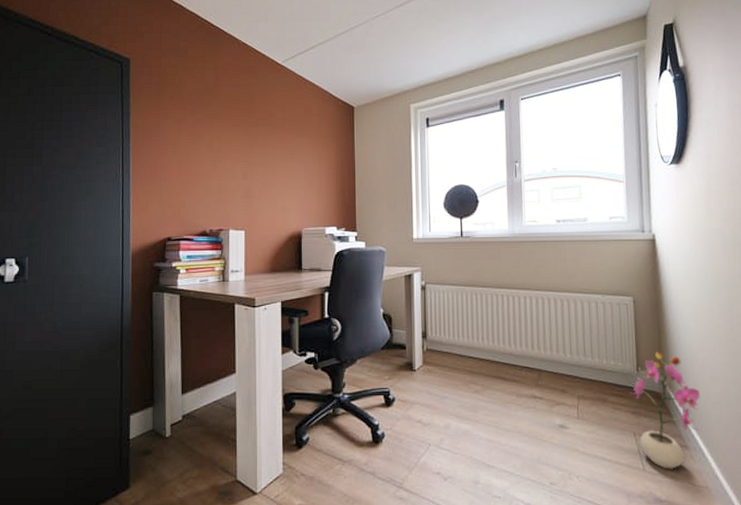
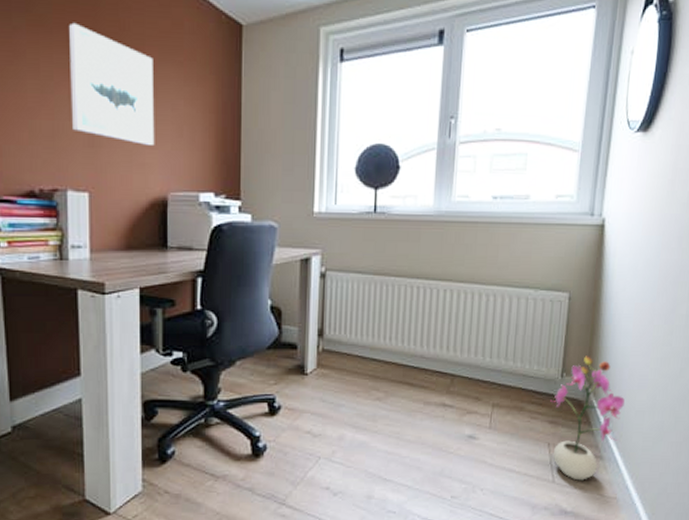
wall art: none [233,114,292,195] -> present [69,22,155,147]

